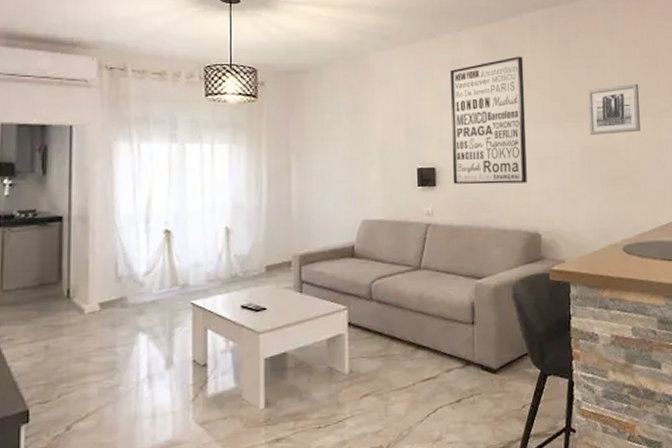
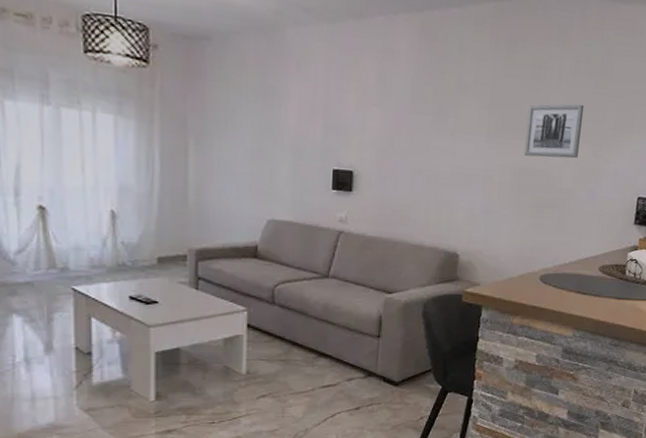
wall art: present [450,56,527,185] -> none [371,54,464,199]

